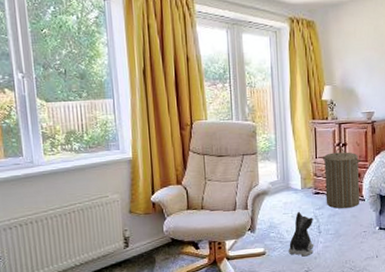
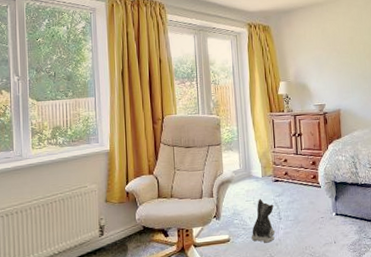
laundry hamper: present [323,148,362,209] -> none [281,138,317,196]

